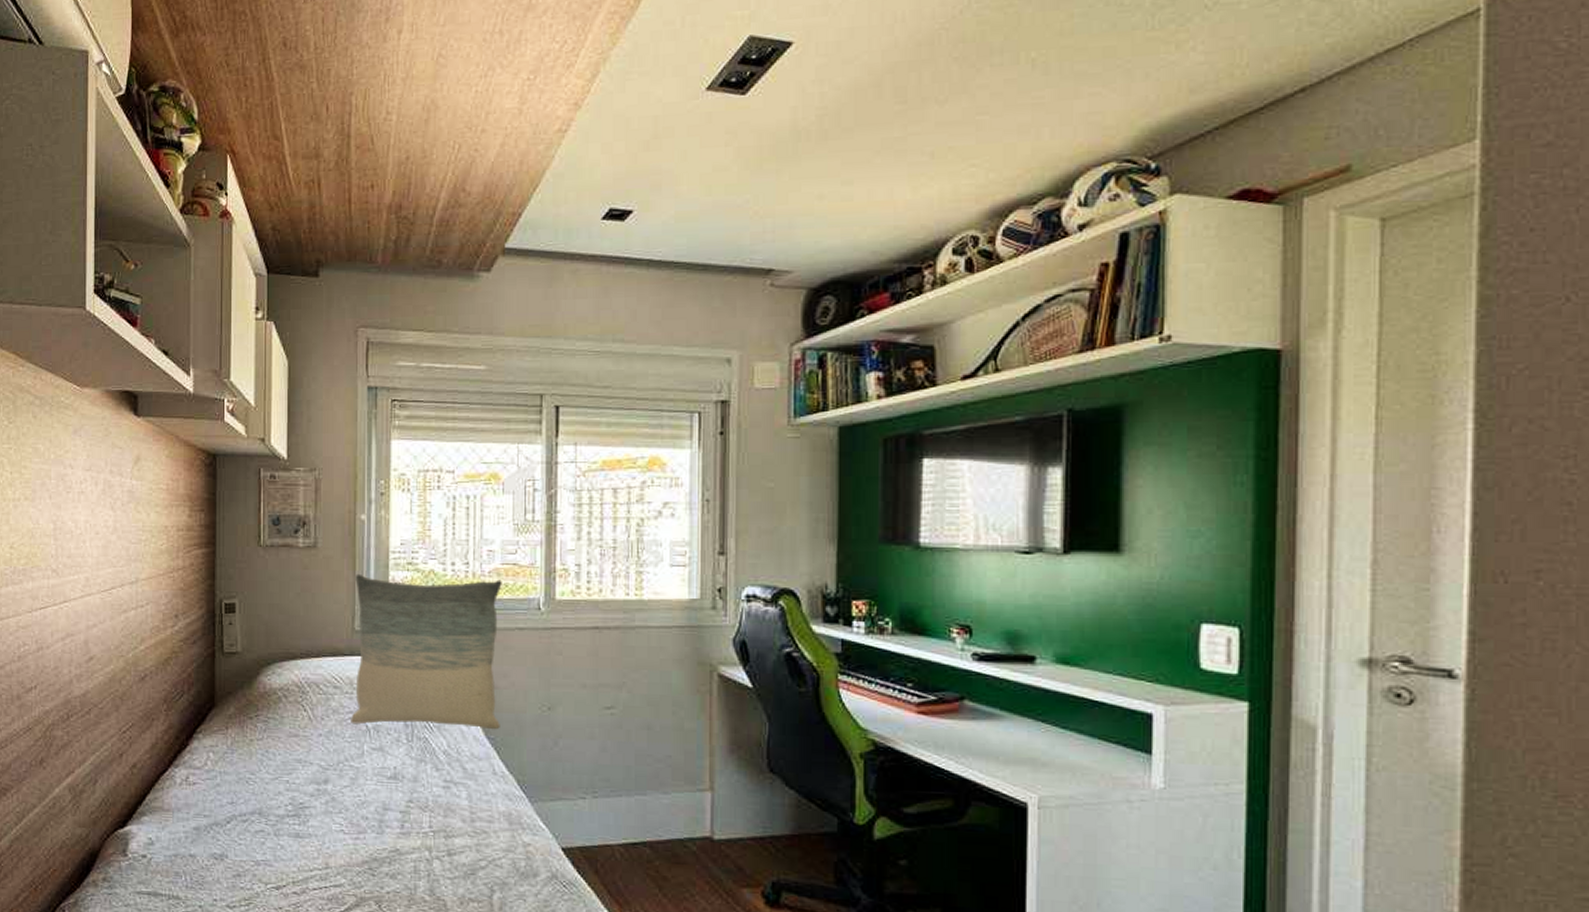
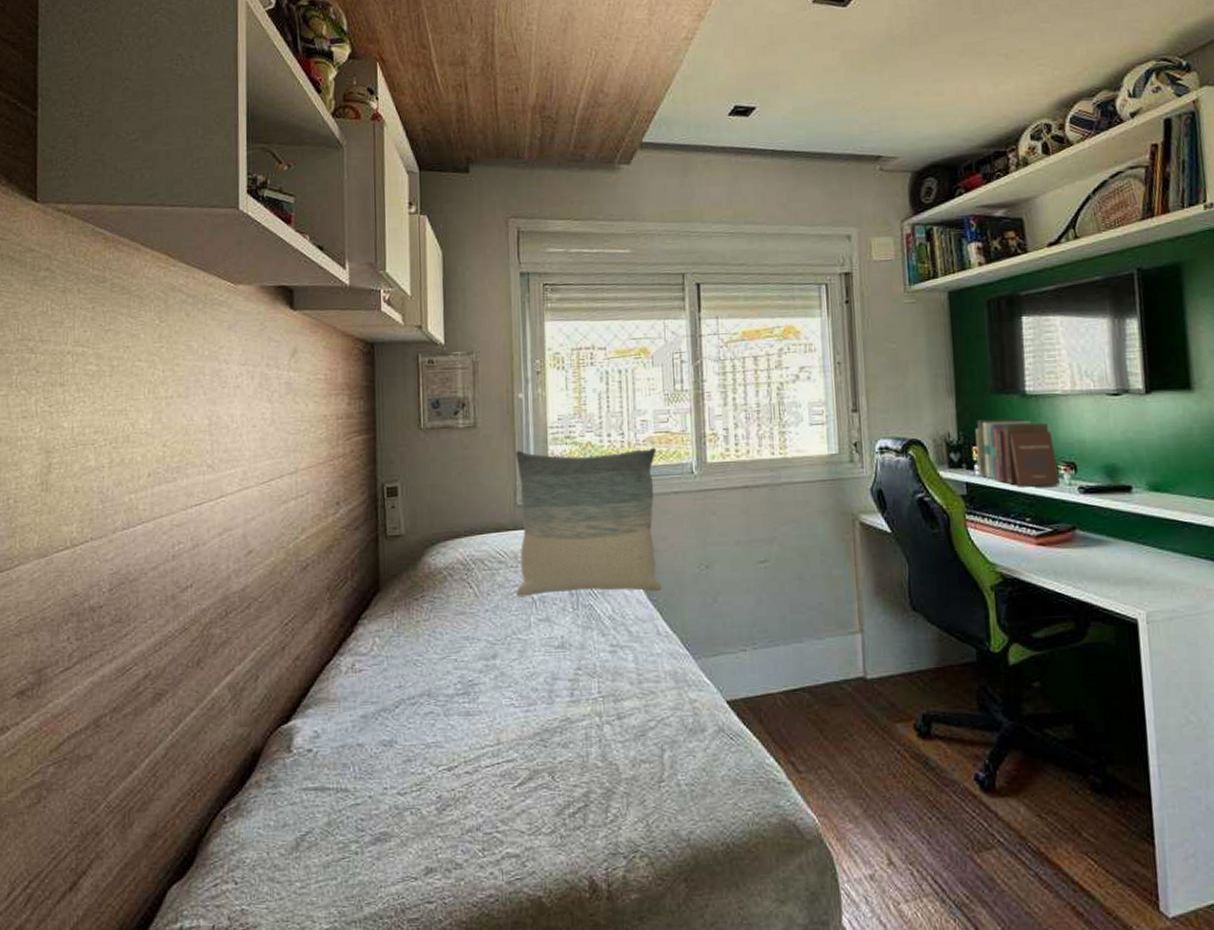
books: none [856,572,952,650] -> present [975,418,1061,487]

